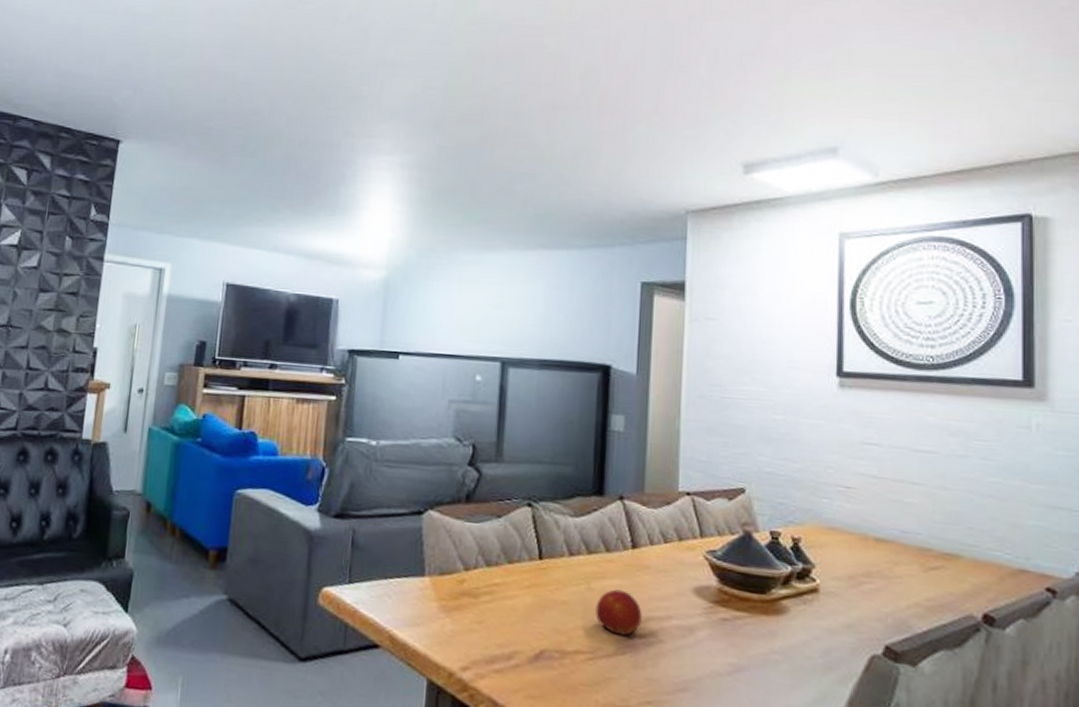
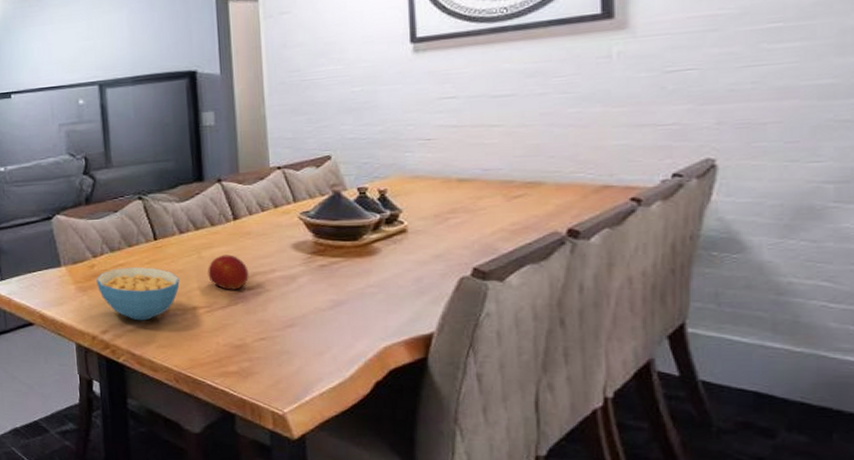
cereal bowl: none [464,588,562,661] -> present [96,267,180,321]

